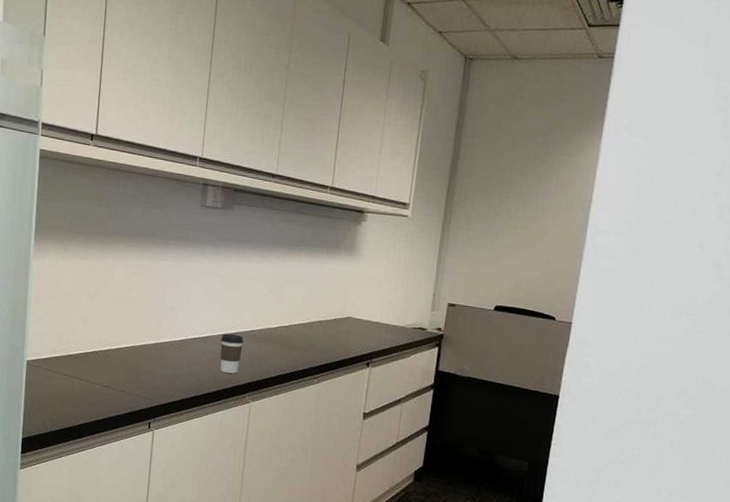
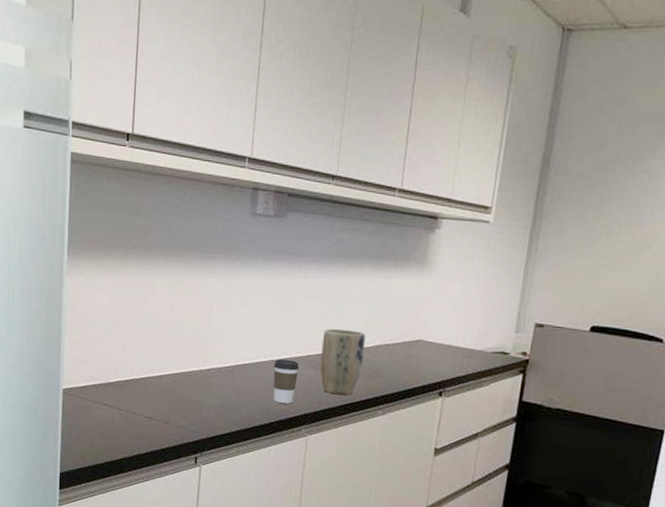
plant pot: none [262,306,302,366] -> present [320,328,366,395]

